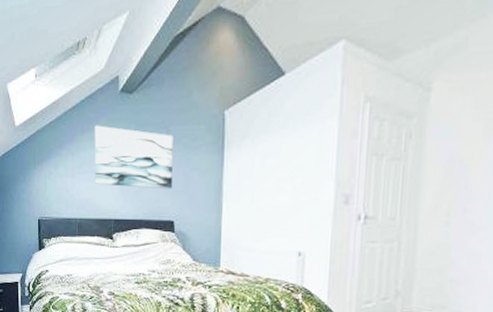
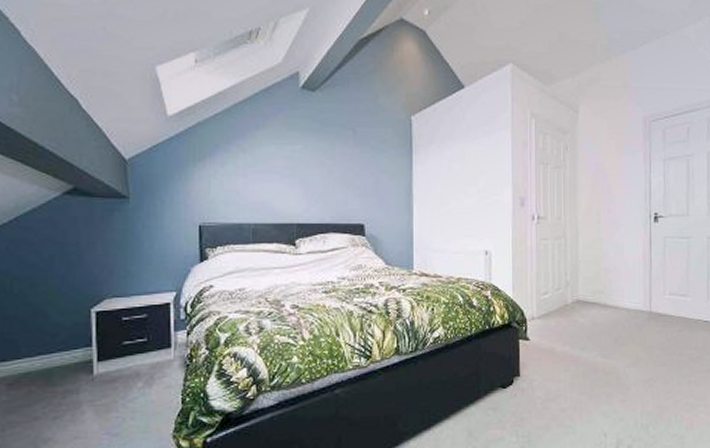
wall art: present [94,125,173,189] -> none [271,121,362,191]

